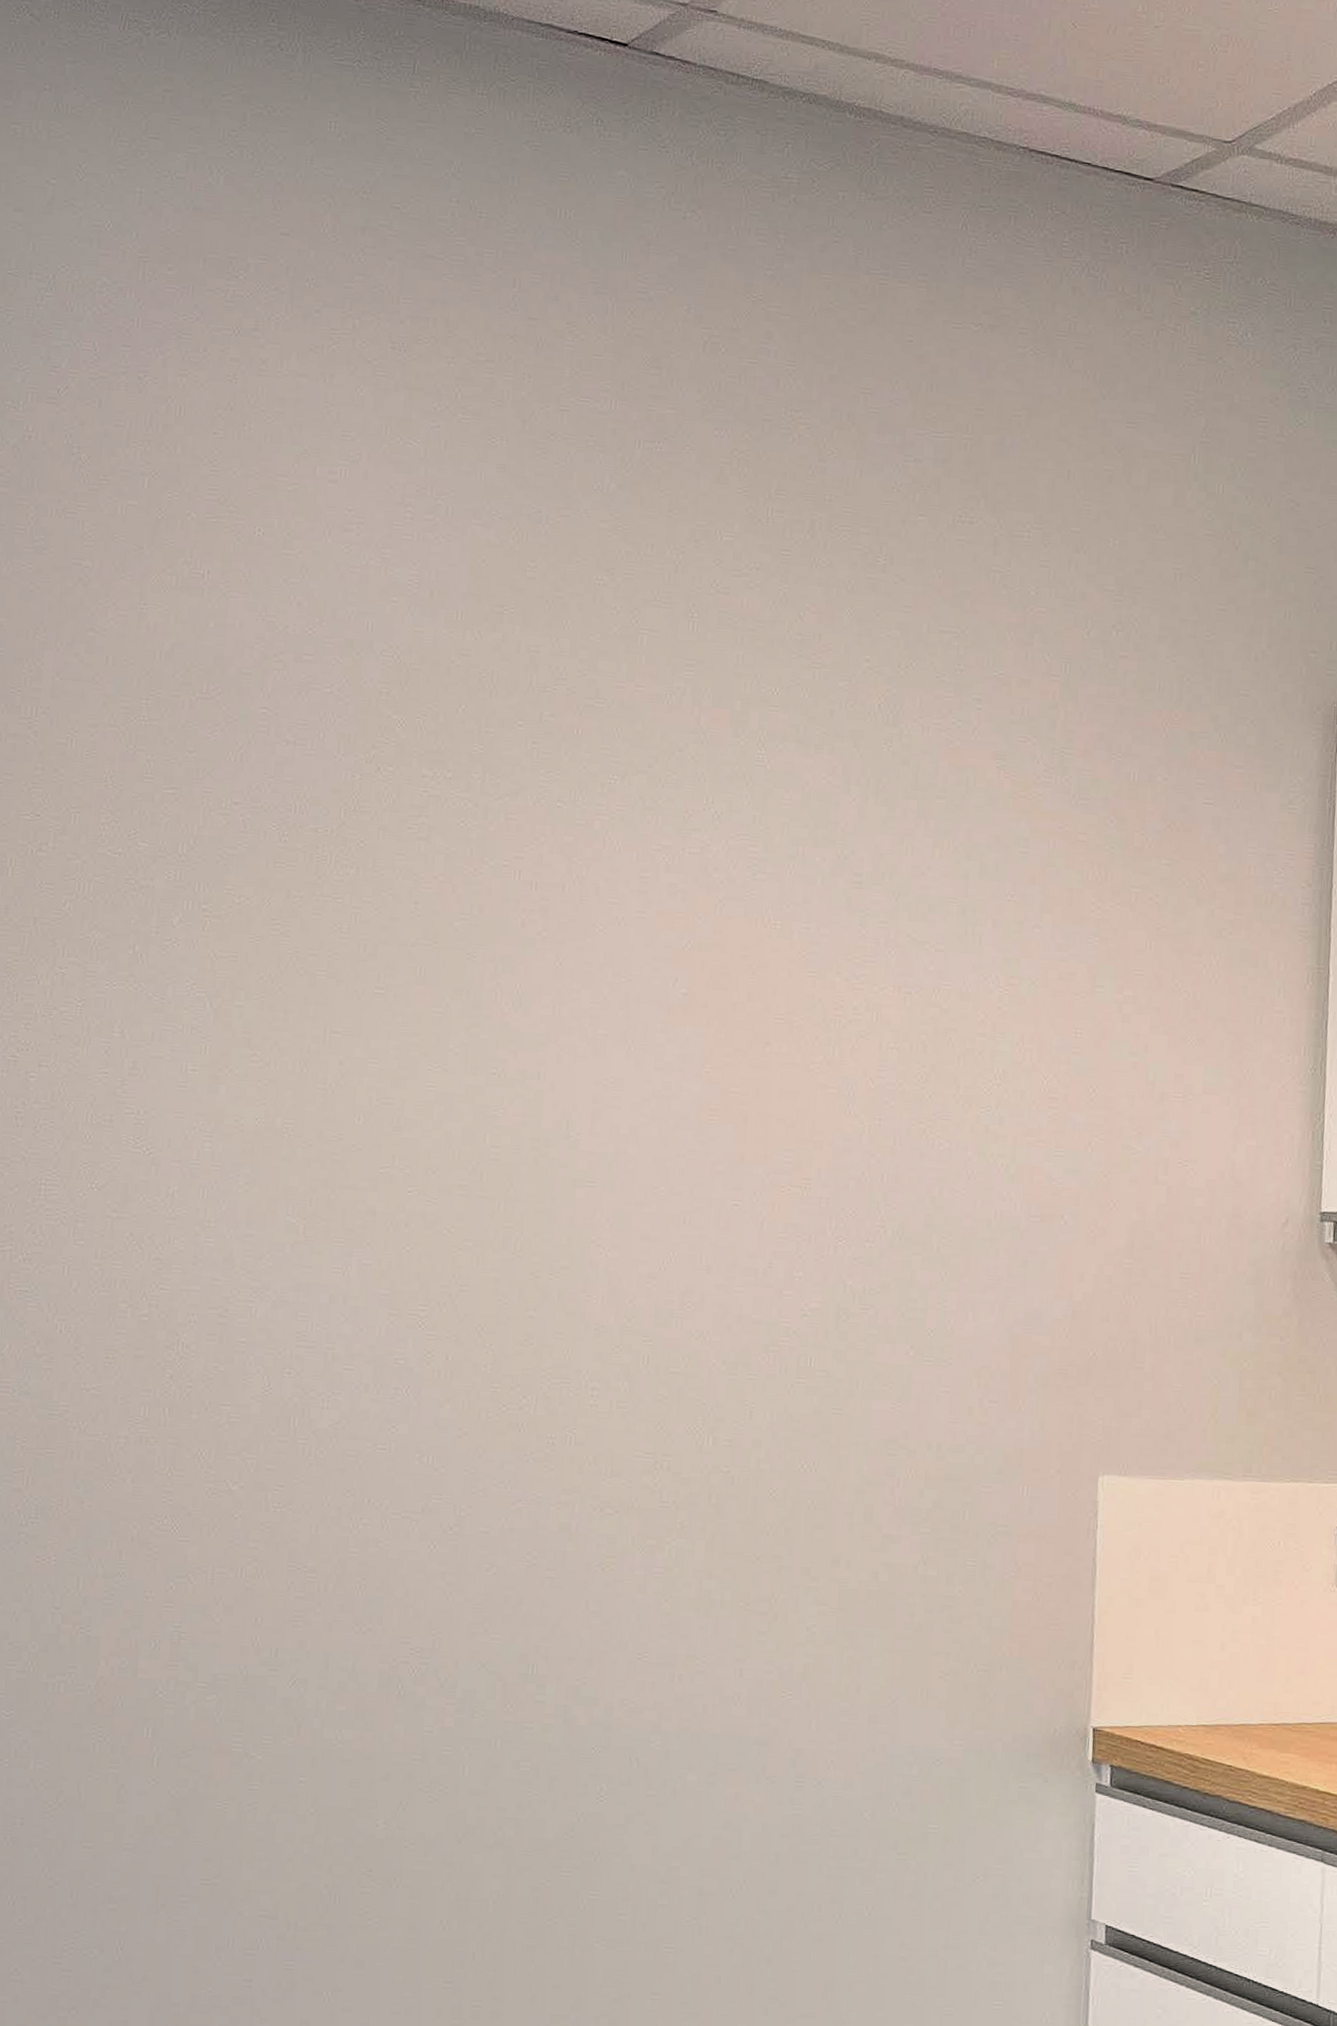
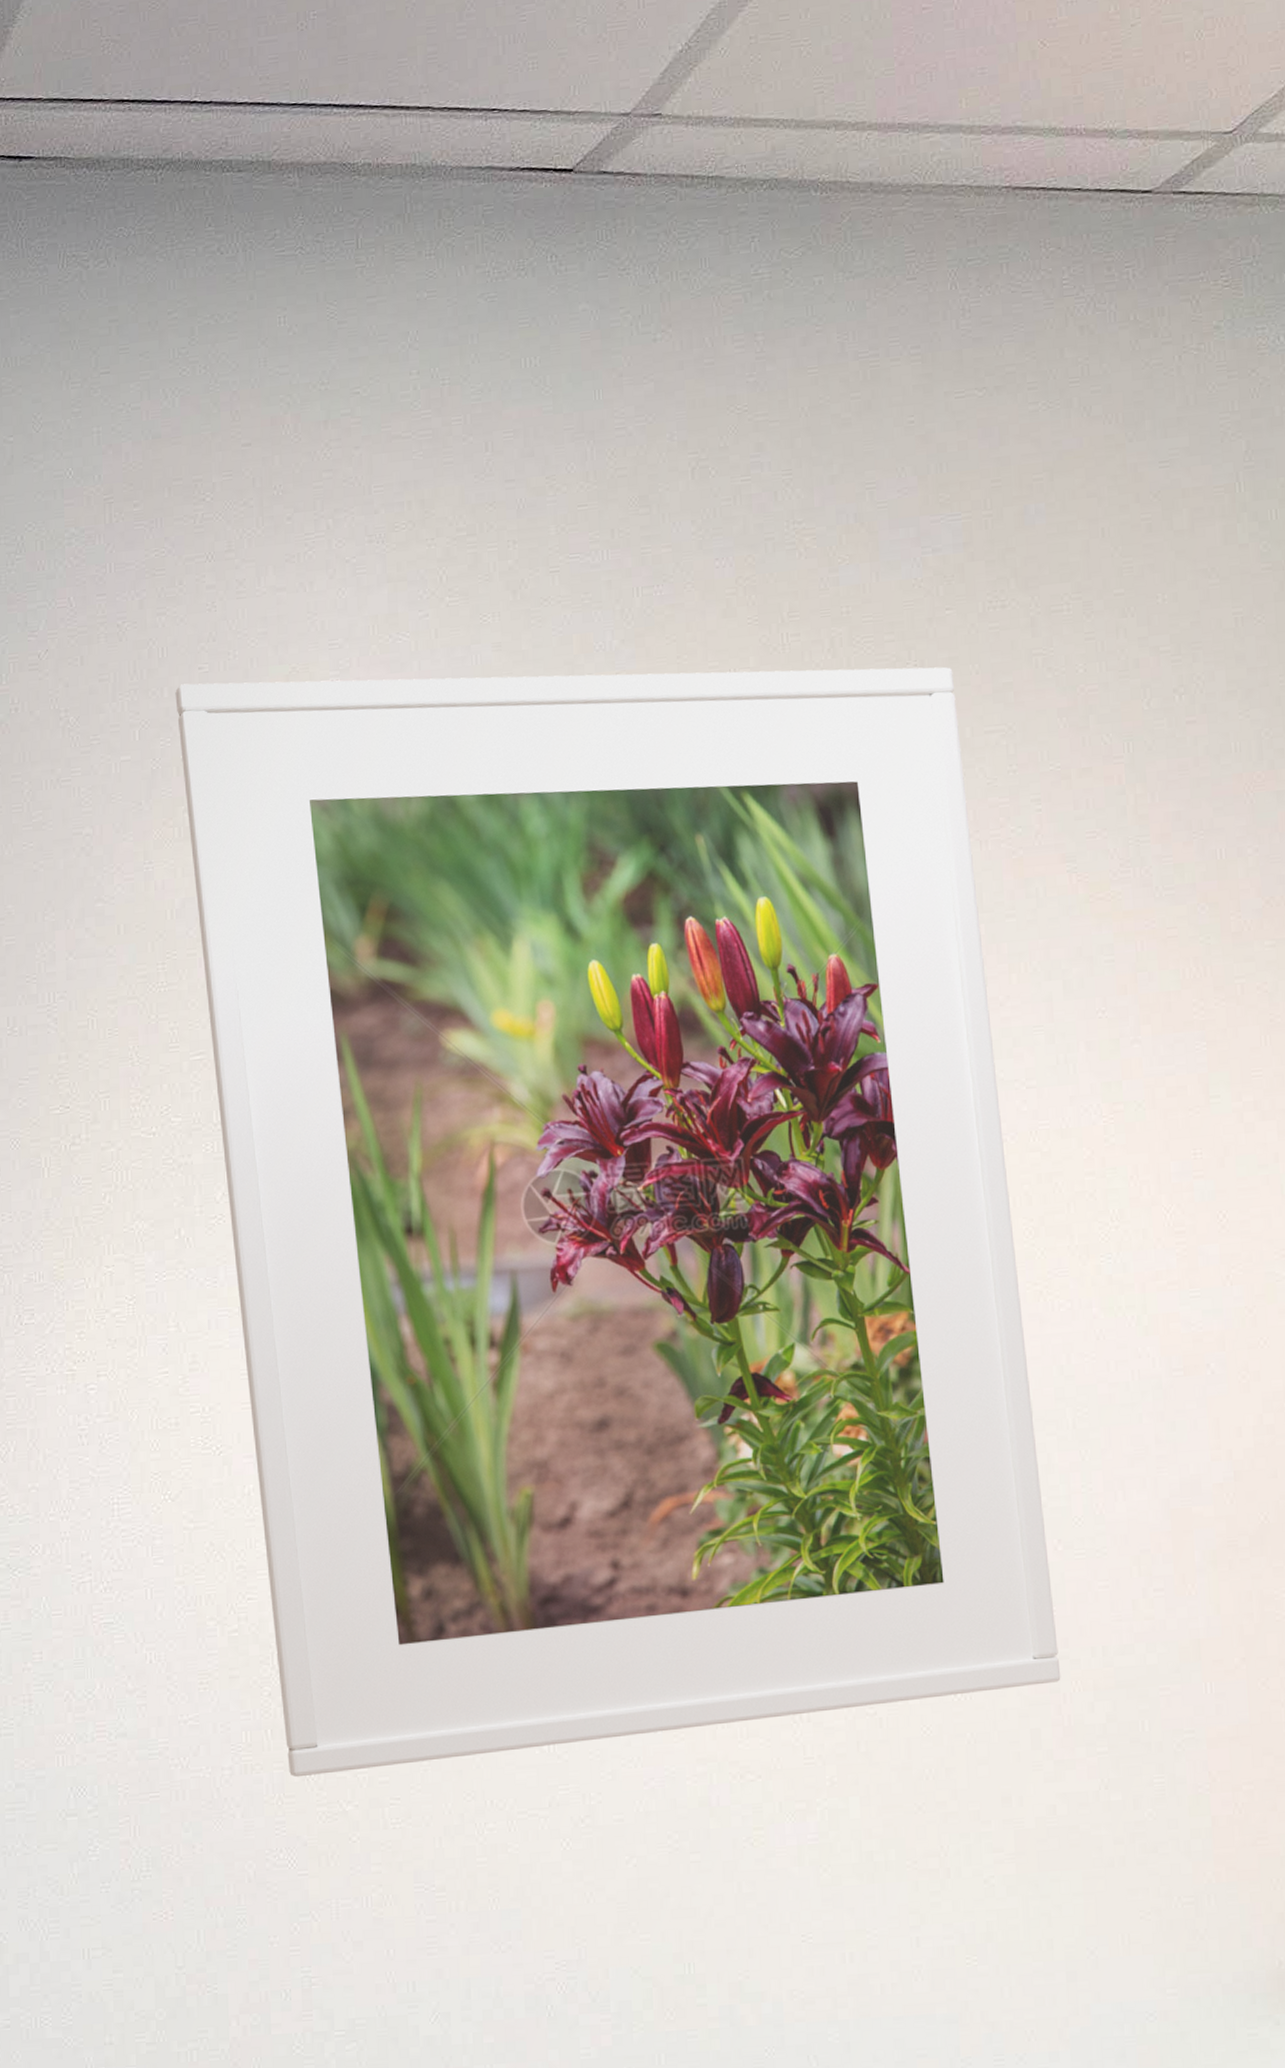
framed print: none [181,444,918,1468] -> present [175,667,1061,1778]

